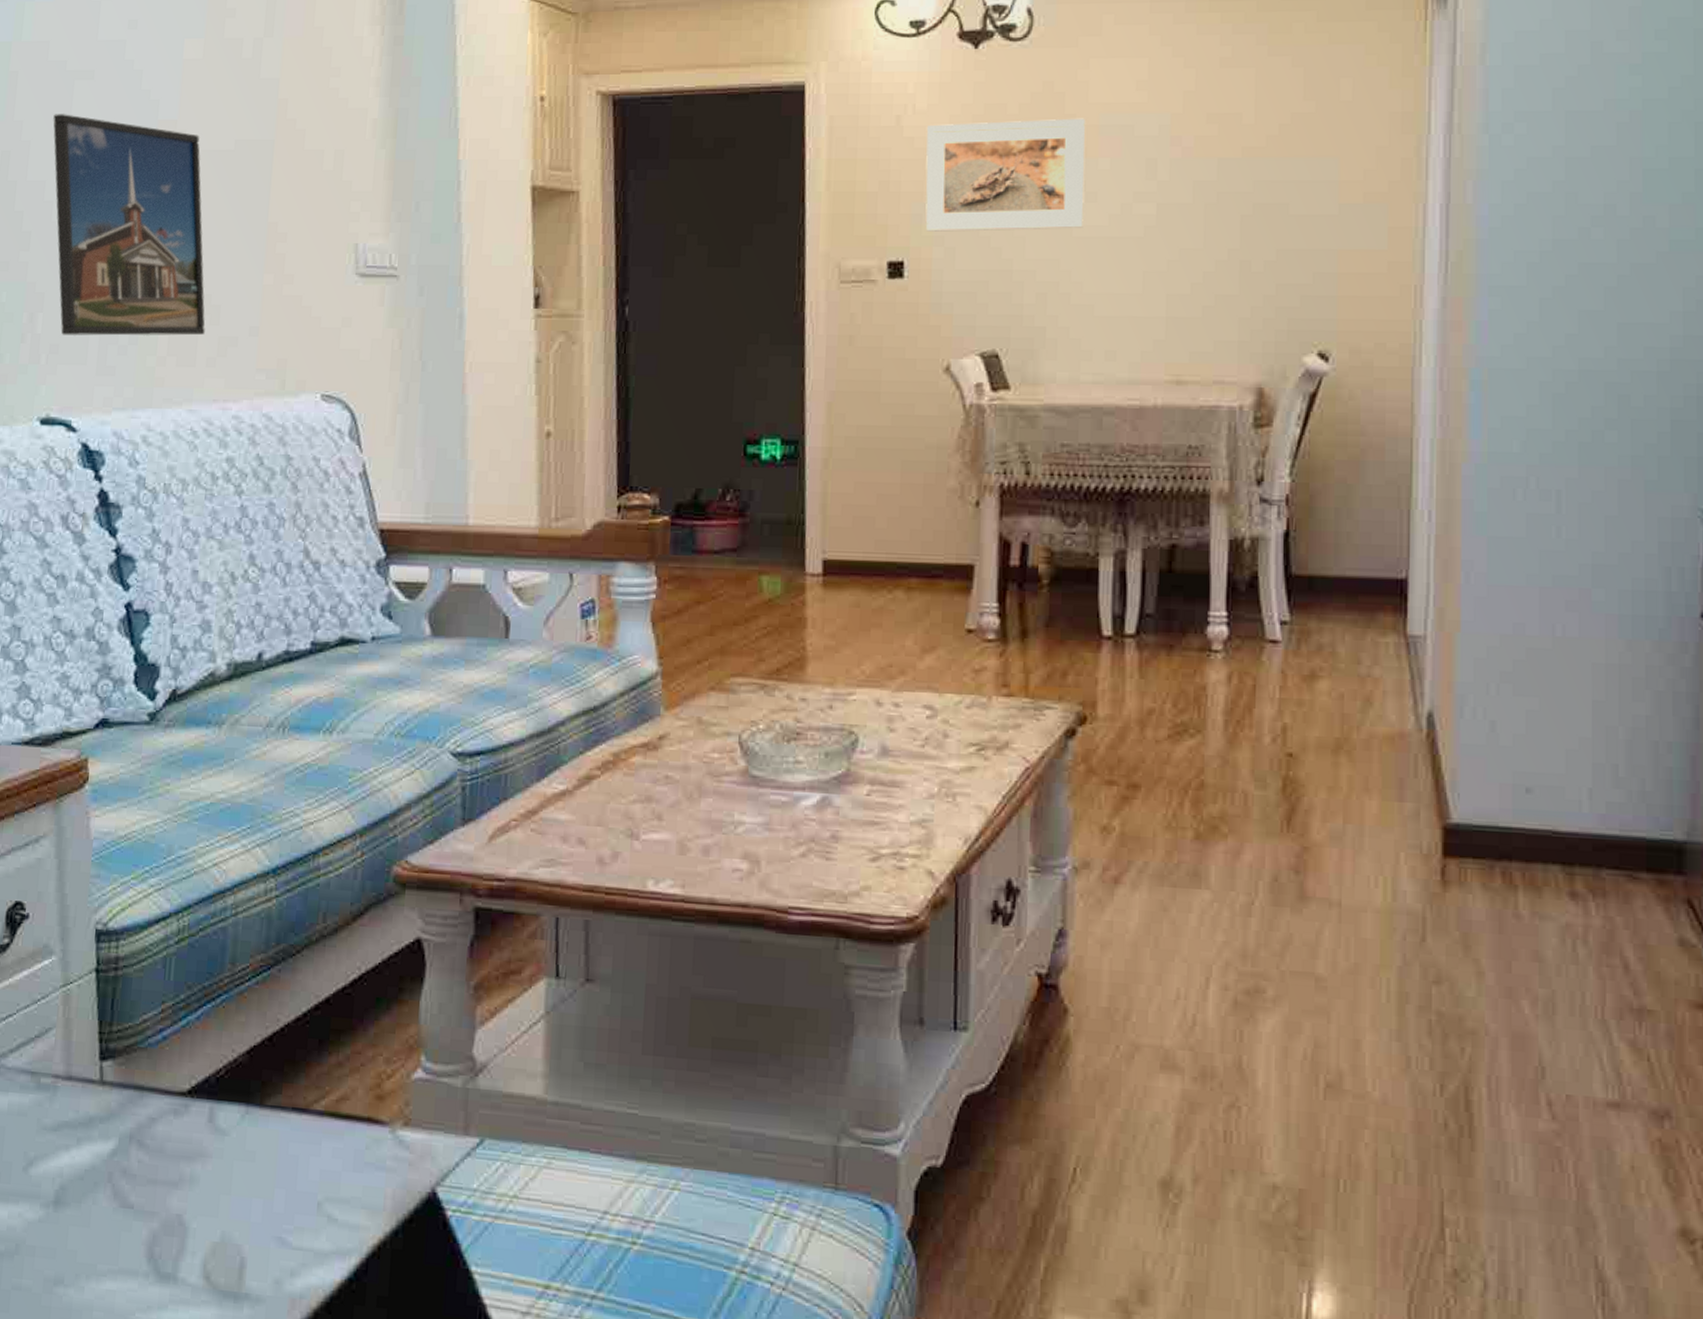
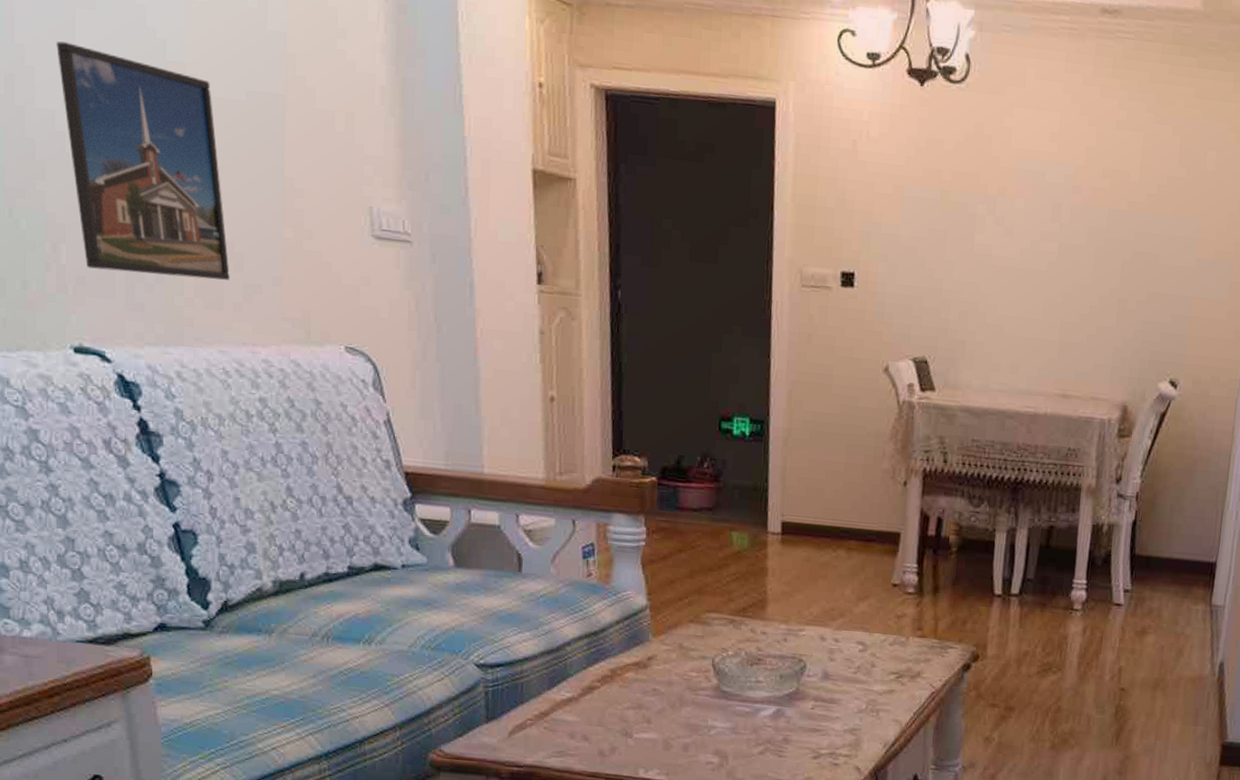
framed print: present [925,118,1086,232] -> none [873,152,1007,258]

